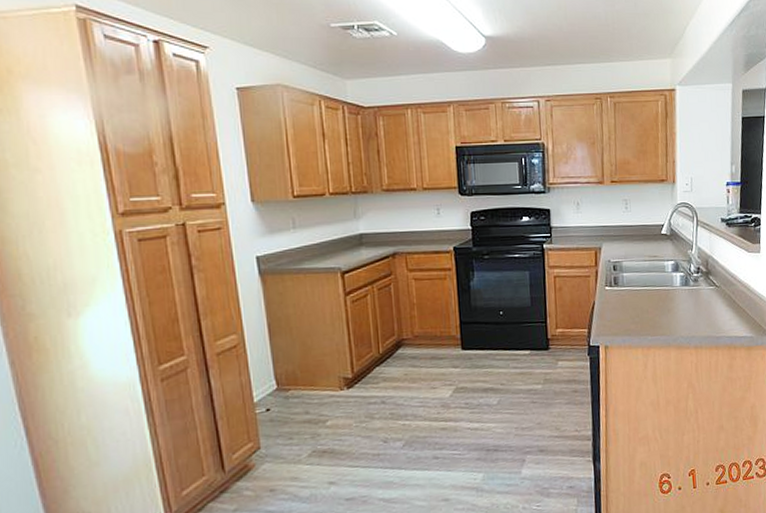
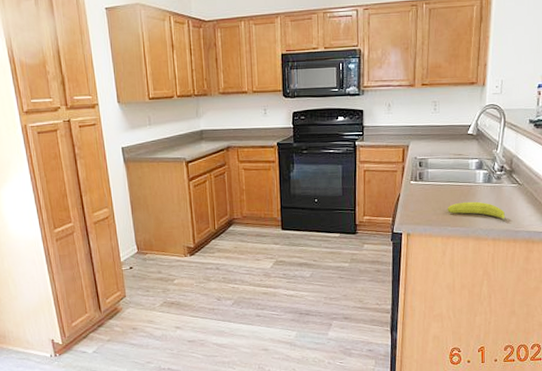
fruit: none [645,306,707,328] -> present [447,201,507,222]

